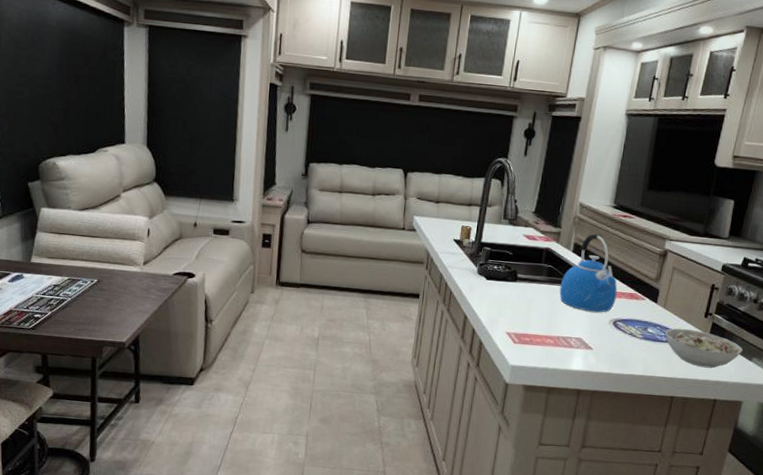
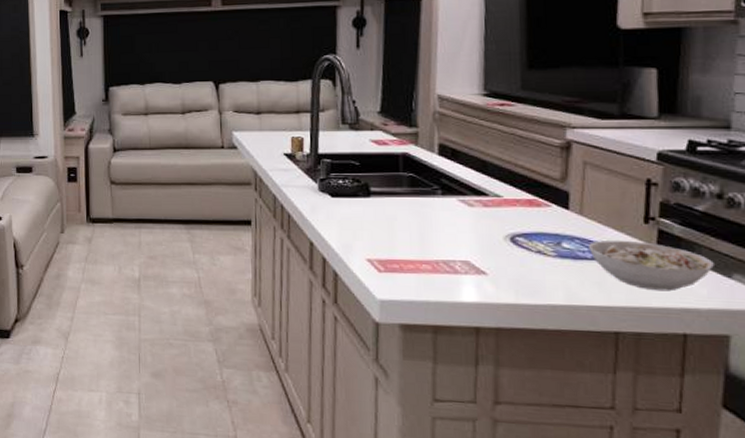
kettle: present [559,234,618,313] -> none [428,130,509,227]

